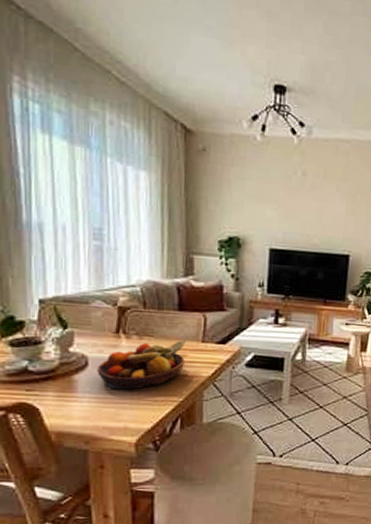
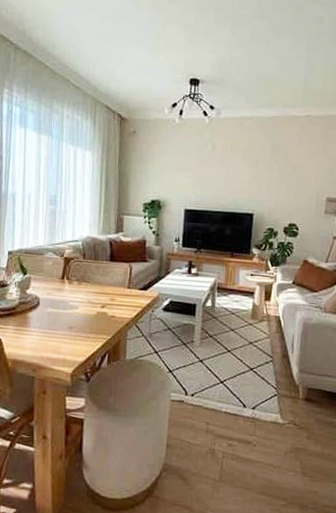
fruit bowl: present [97,340,187,391] -> none [45,286,115,328]

